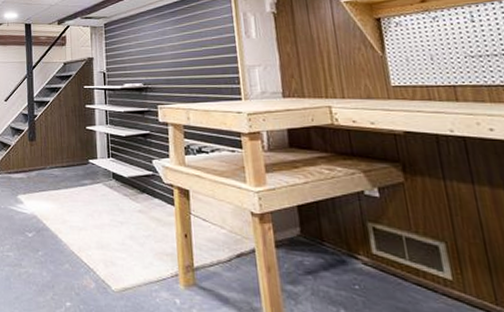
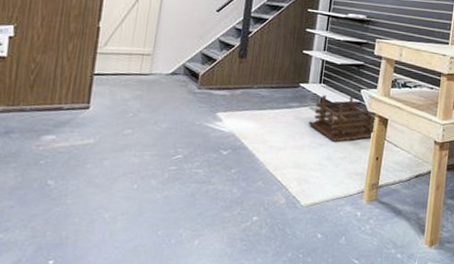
stool: none [105,166,177,220] -> present [309,94,376,143]

